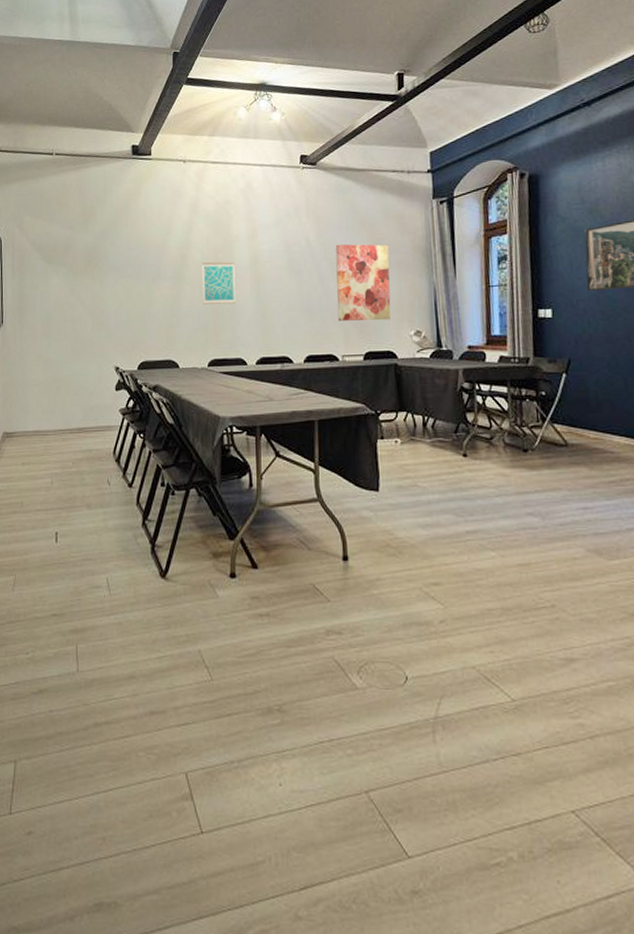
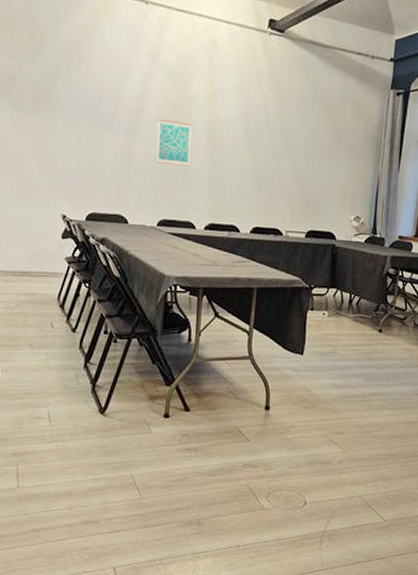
wall art: present [335,244,391,321] -> none [286,121,343,203]

